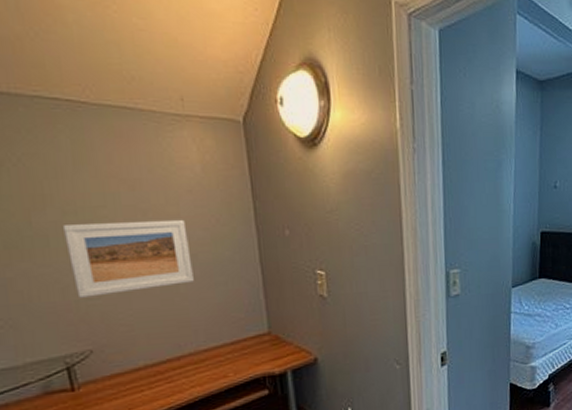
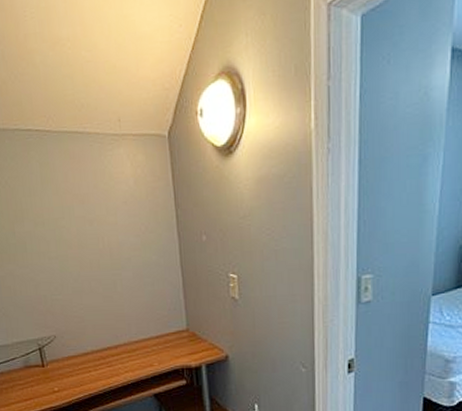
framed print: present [62,219,194,298] -> none [34,227,128,293]

